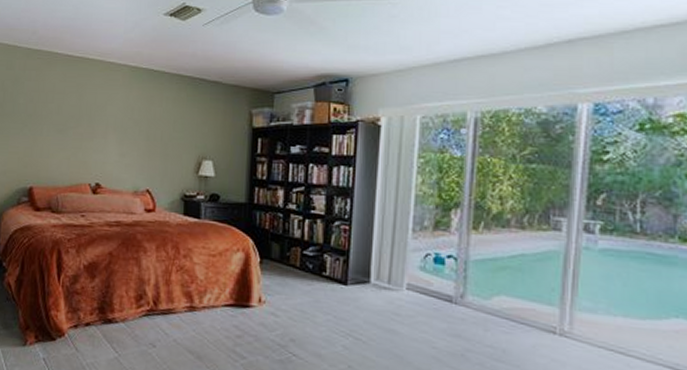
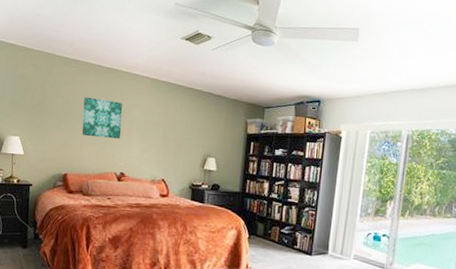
wall art: none [48,93,96,143] -> present [81,96,123,140]

